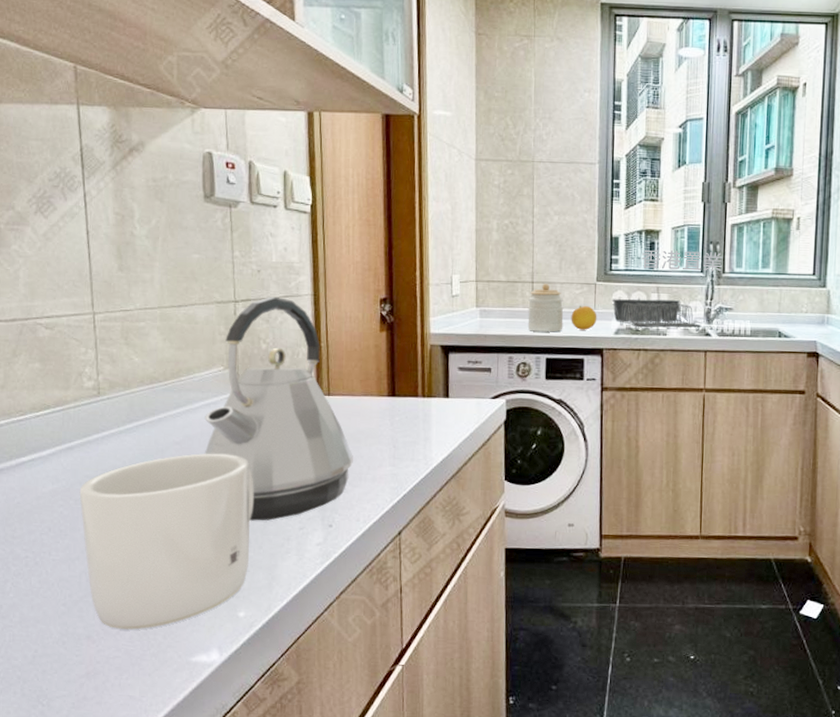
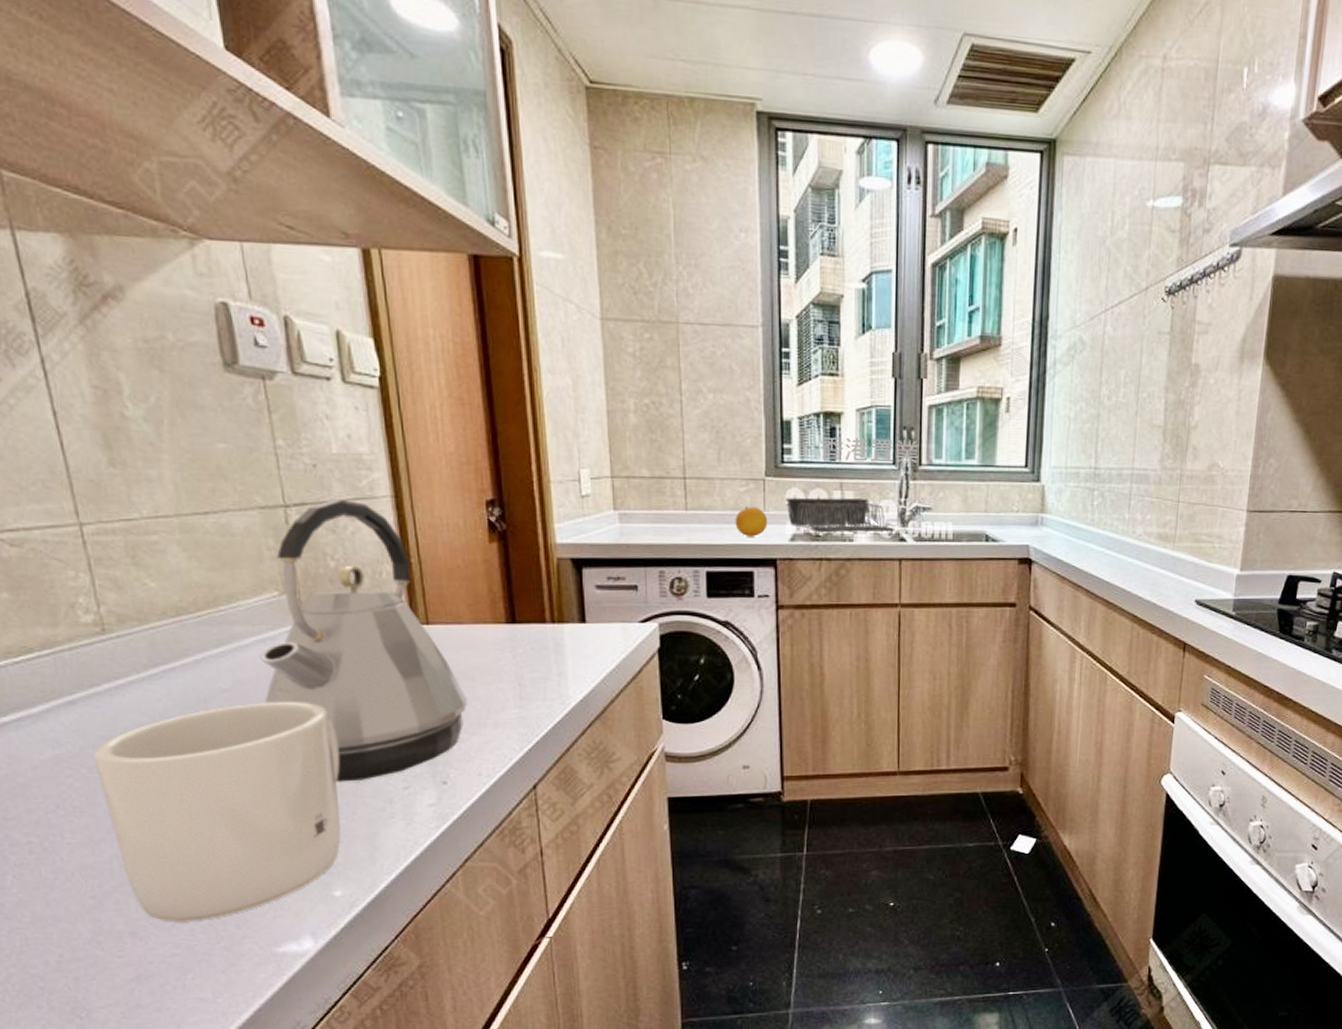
jar: present [527,283,564,332] -> none [680,478,726,540]

